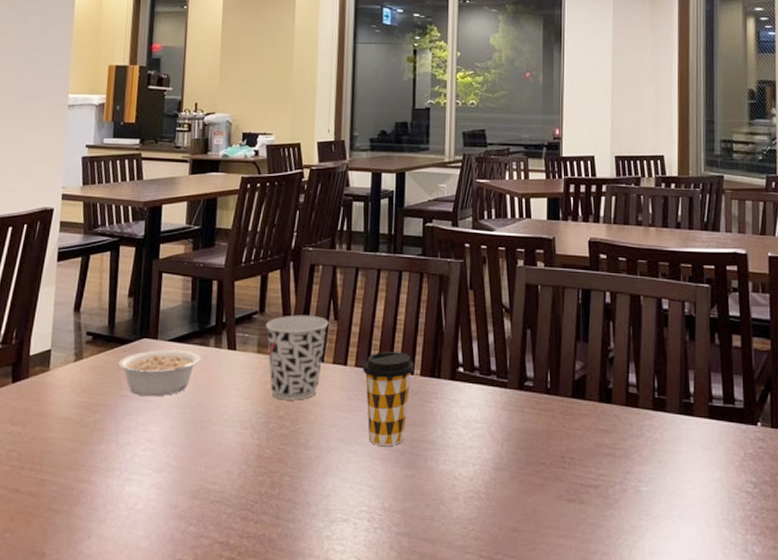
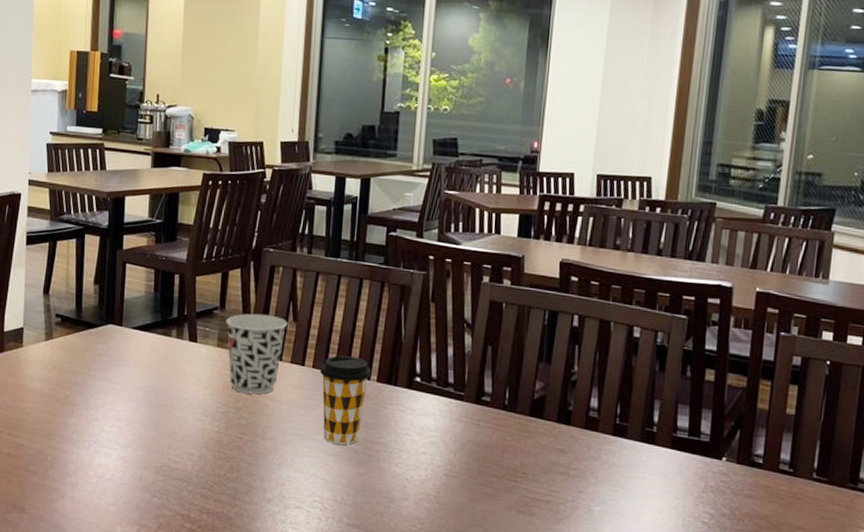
legume: present [117,350,202,397] -> none [85,336,164,379]

